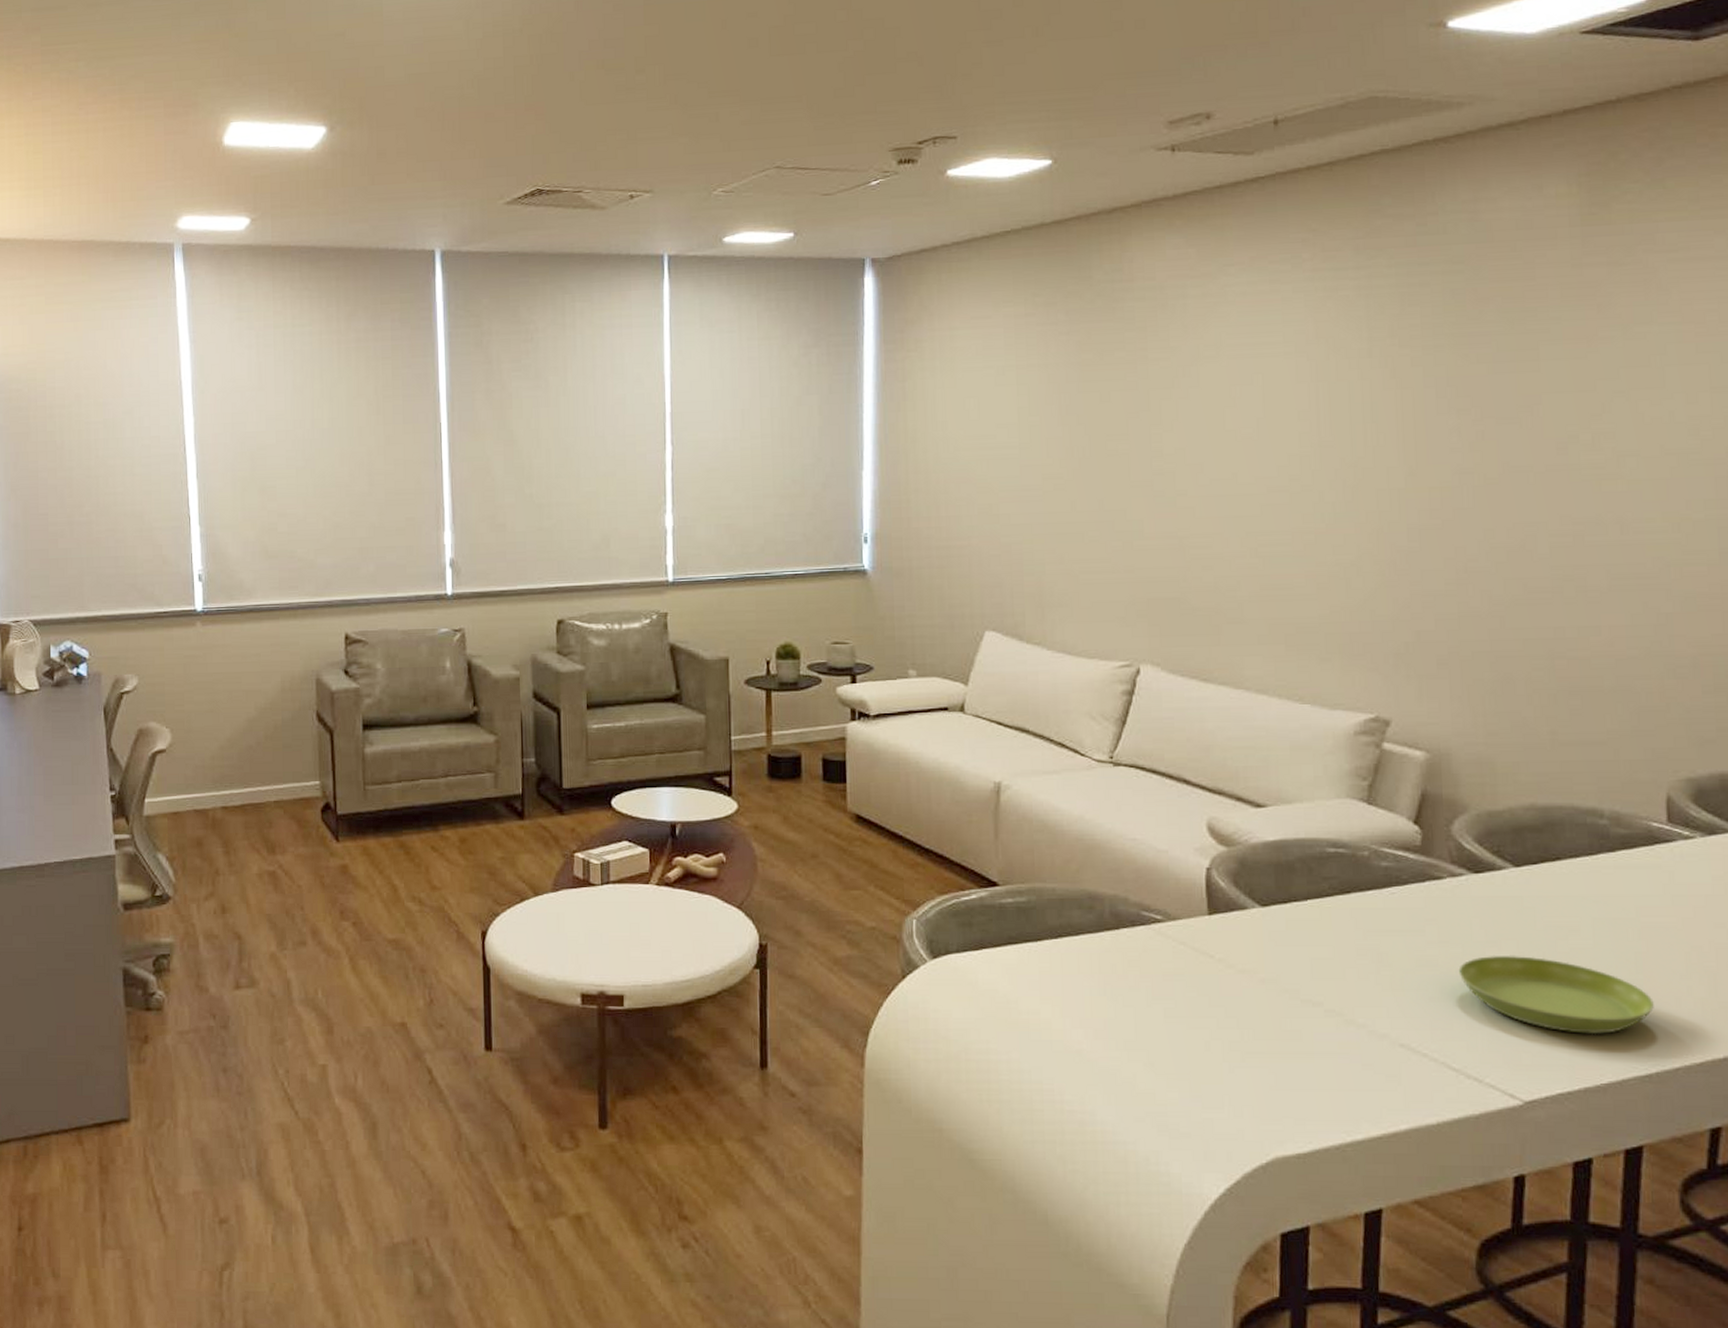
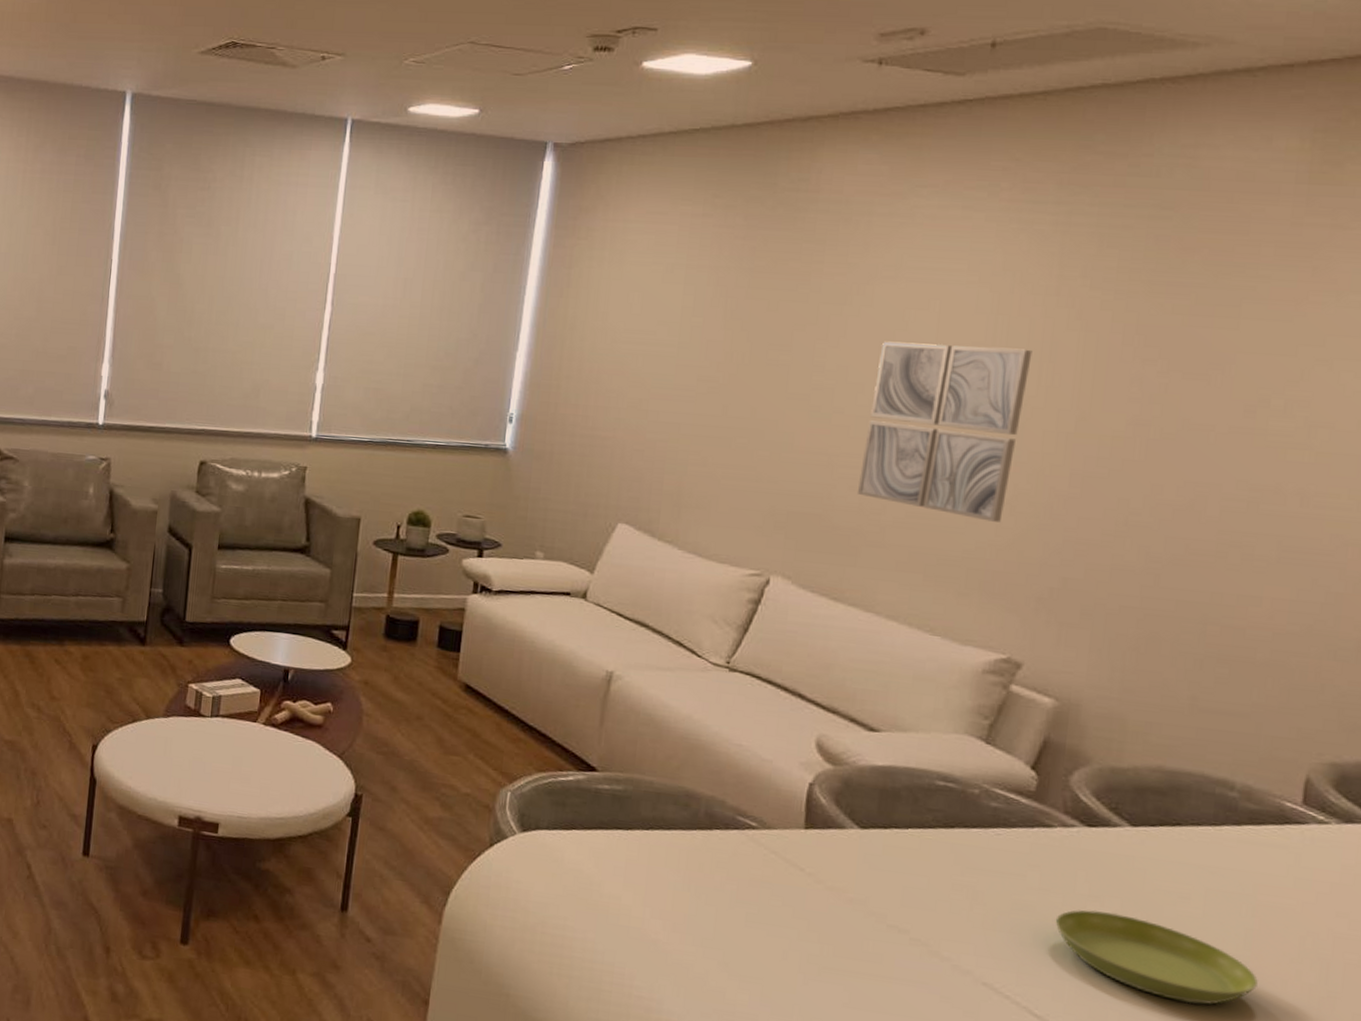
wall art: none [1210,412,1355,585] -> present [857,341,1033,522]

